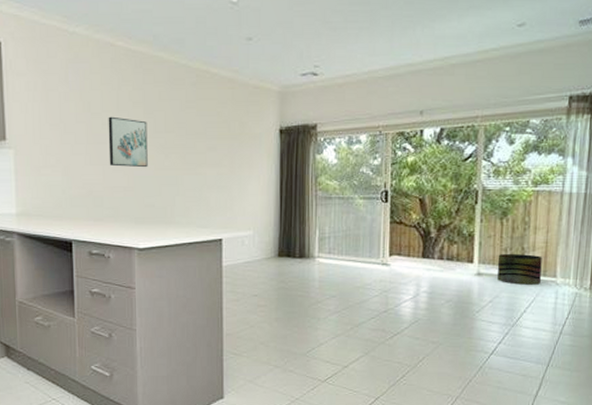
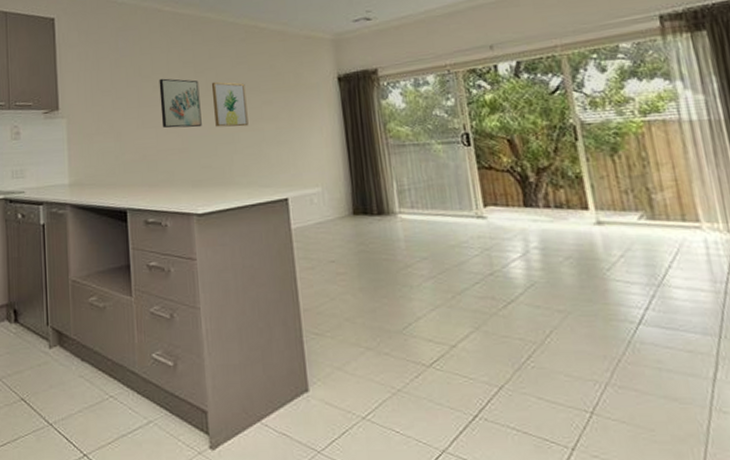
wall art: none [159,124,192,170] -> present [211,81,249,127]
basket: present [497,254,542,285] -> none [618,195,681,234]

